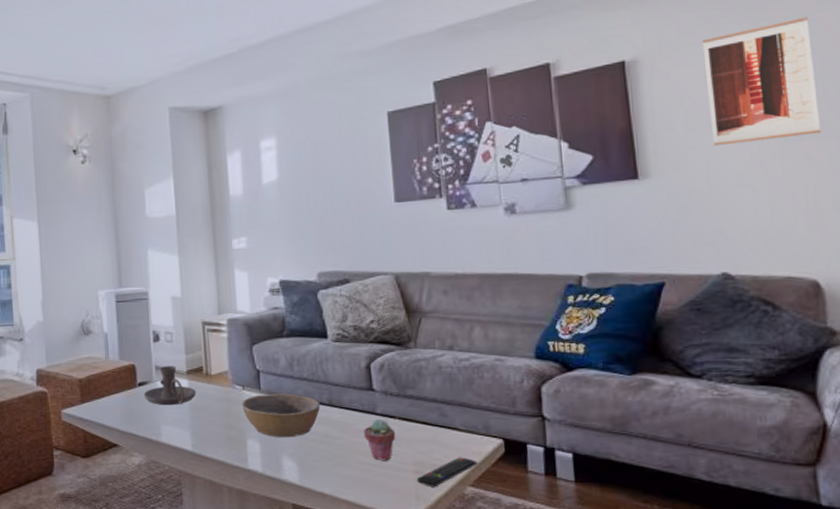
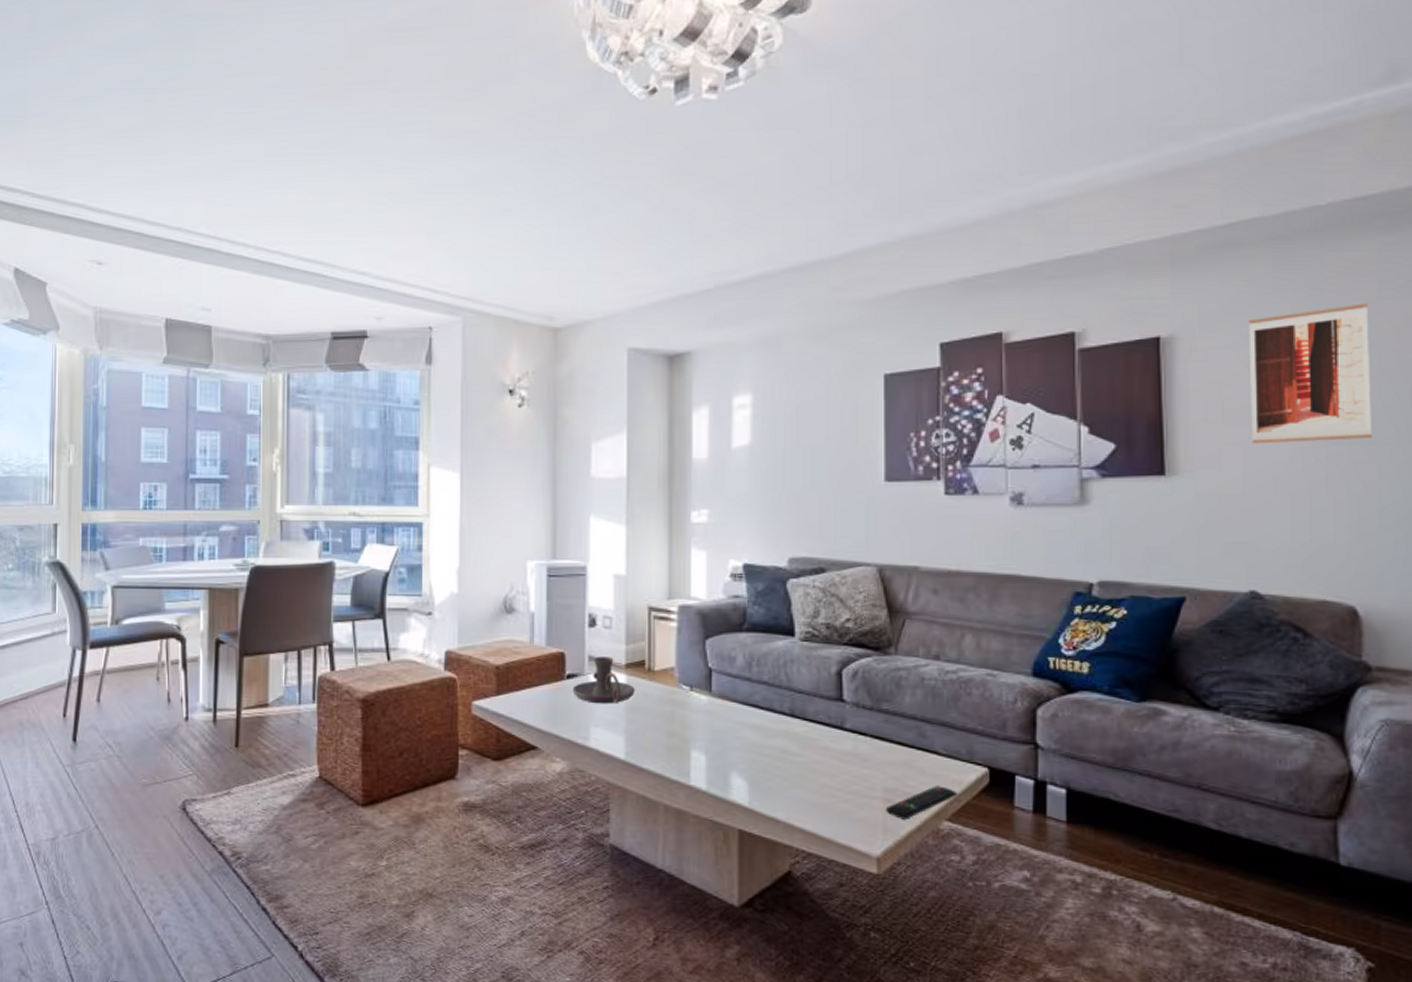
bowl: present [241,393,321,438] -> none [687,698,780,751]
potted succulent: present [364,420,396,461] -> none [829,736,866,785]

